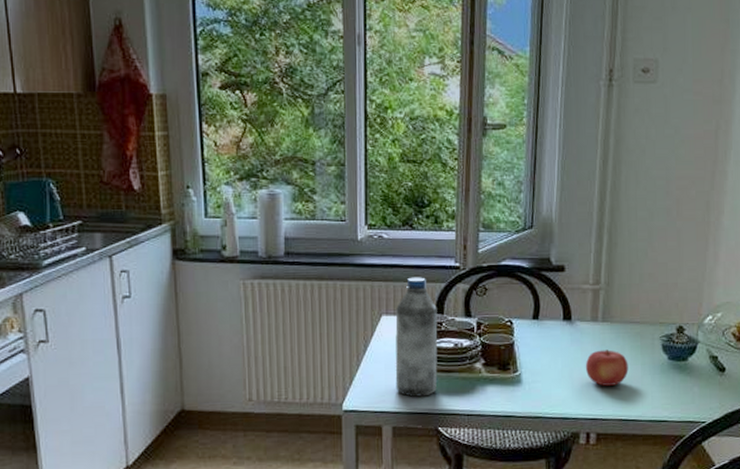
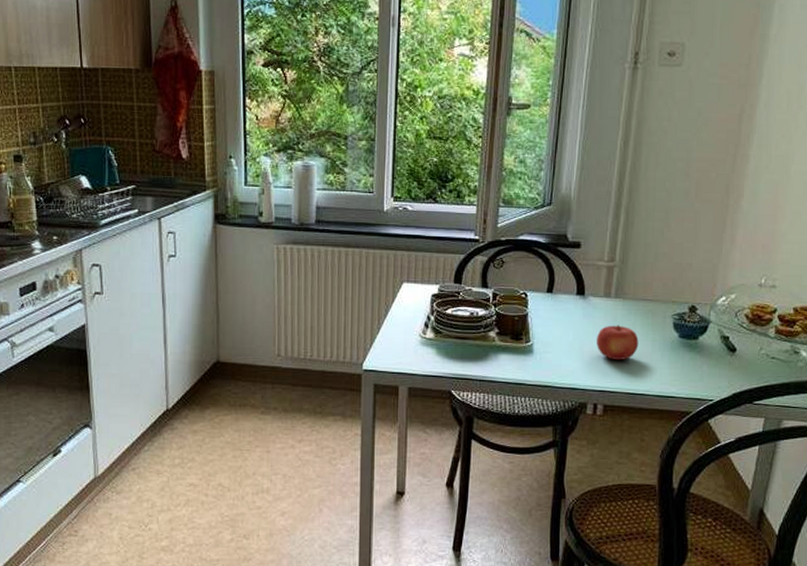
water bottle: present [395,277,438,397] -> none [413,248,456,361]

